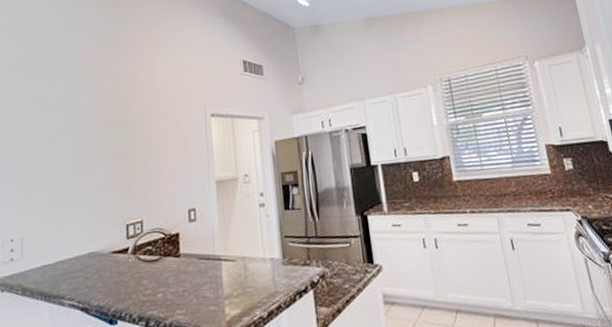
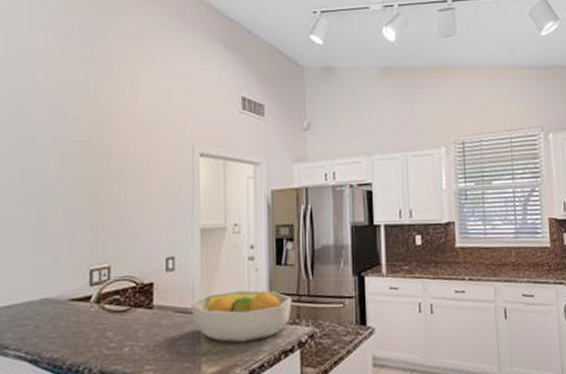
fruit bowl: none [212,234,302,286] -> present [191,290,292,343]

